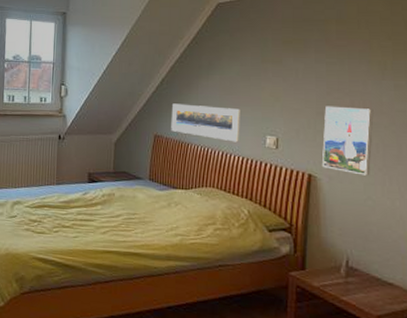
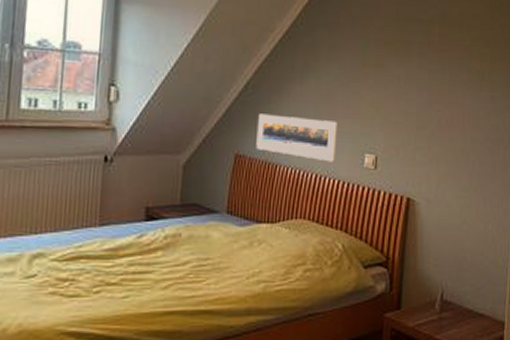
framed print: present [321,106,374,176] -> none [420,119,471,197]

